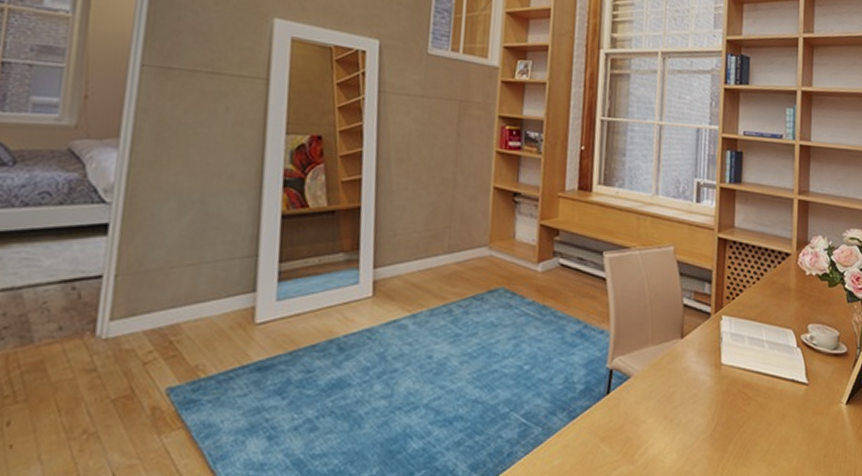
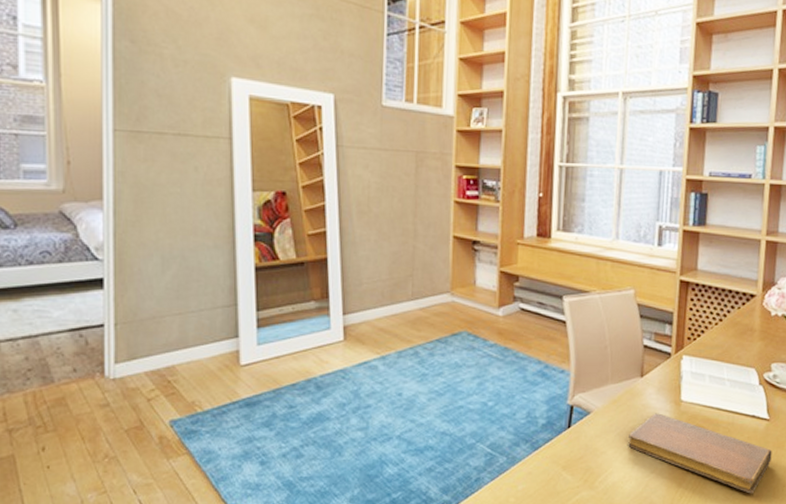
notebook: none [669,377,812,466] -> present [628,413,772,494]

